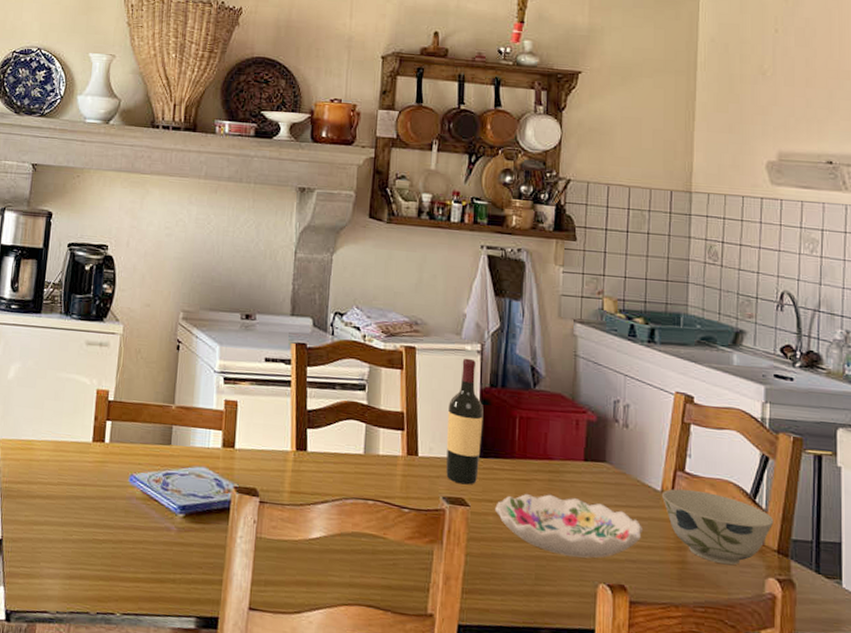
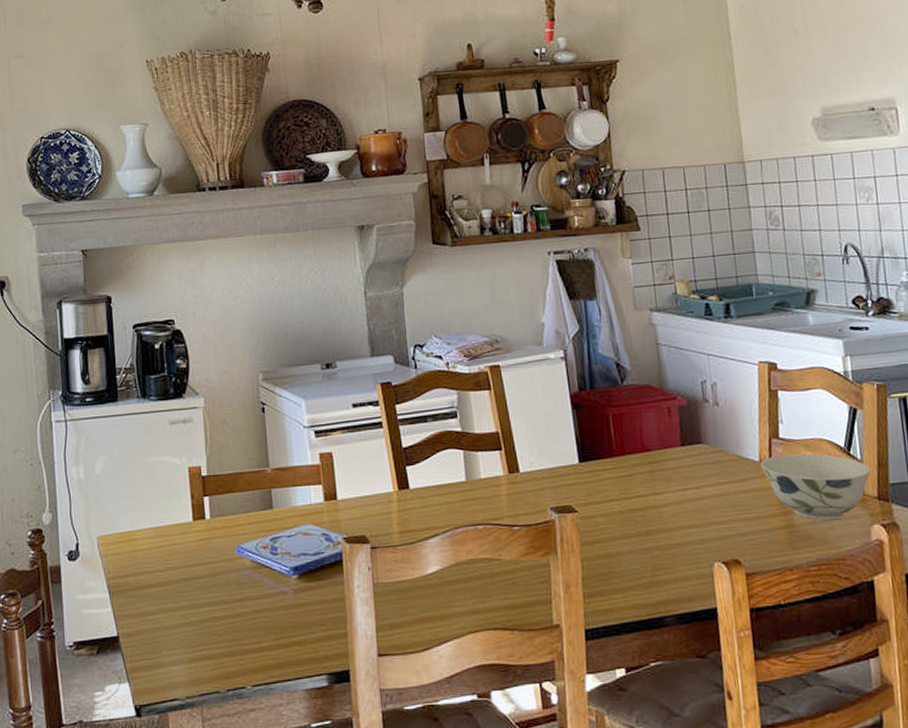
wine bottle: present [446,358,483,485] -> none [541,366,581,492]
decorative bowl: present [495,493,642,558] -> none [603,483,748,542]

